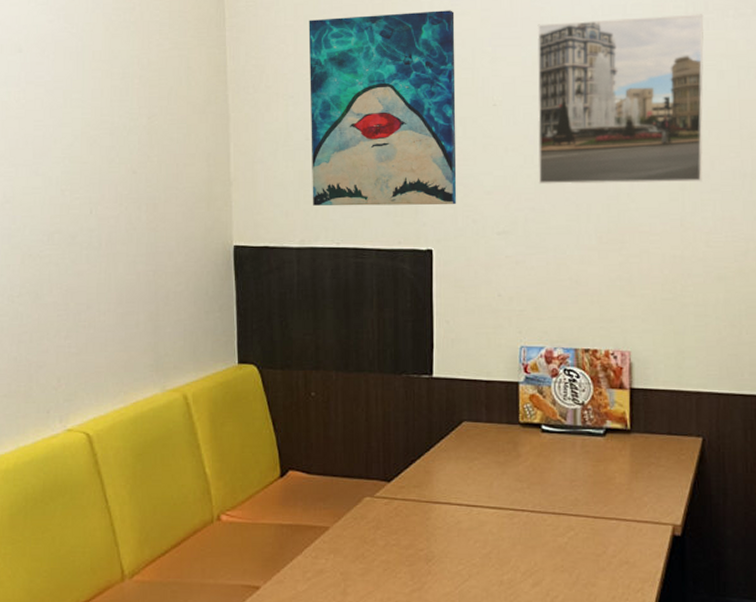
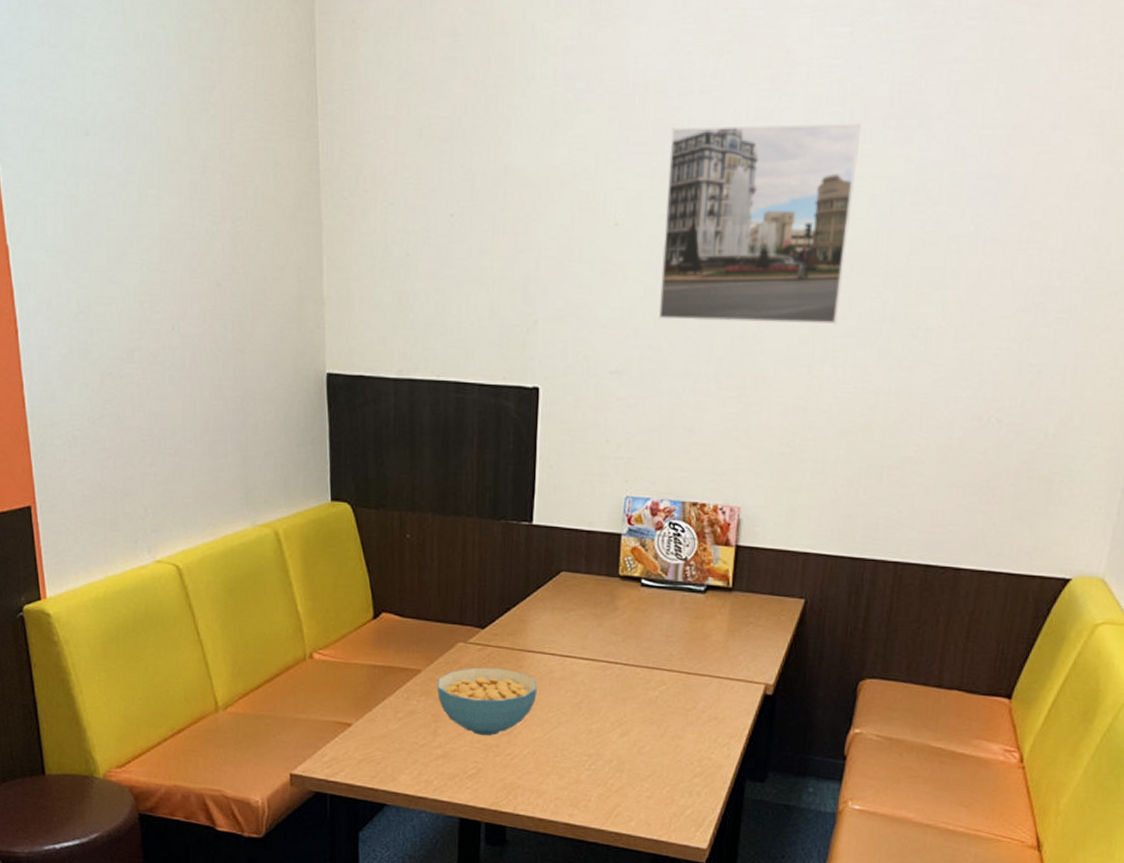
wall art: present [308,10,457,206] -> none [411,105,578,339]
cereal bowl: none [345,521,446,593] -> present [437,667,537,736]

